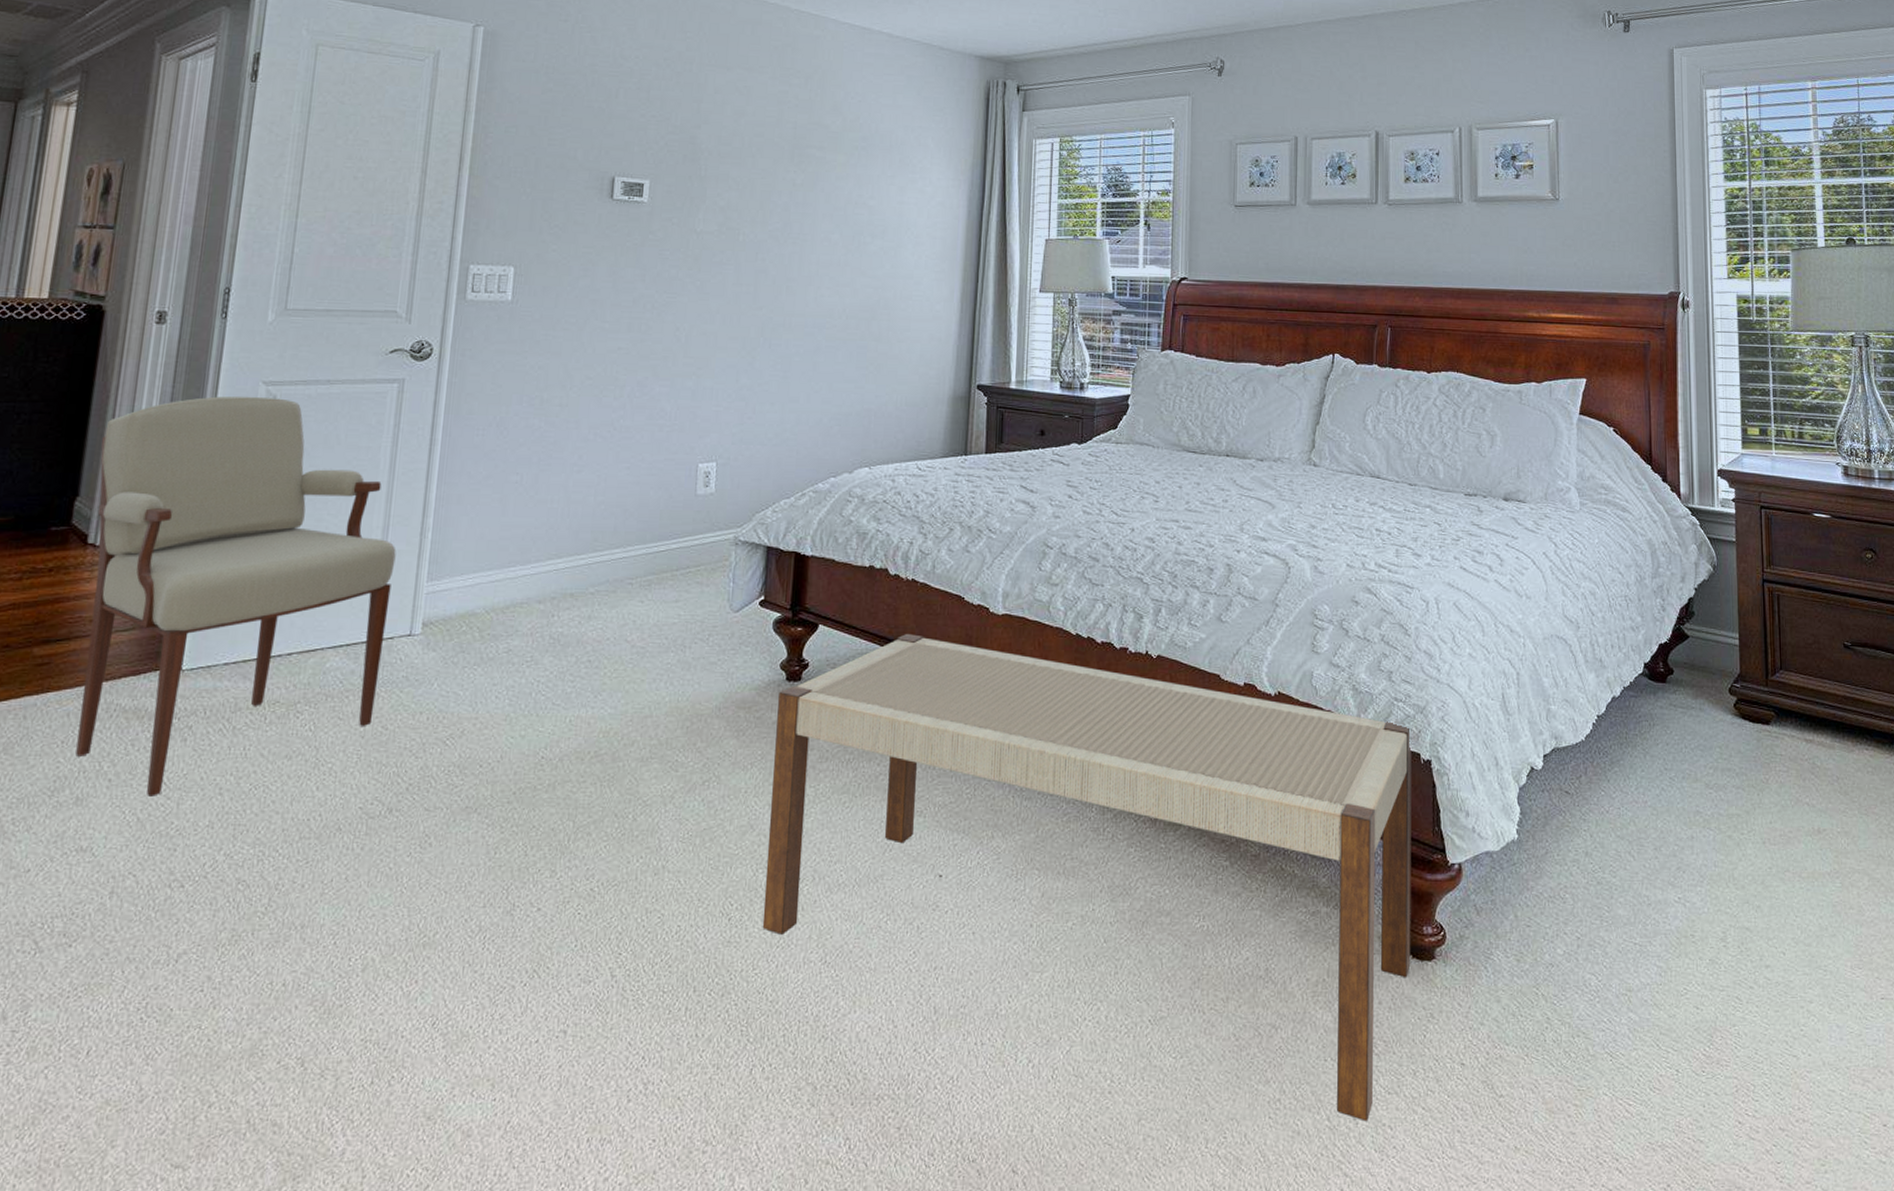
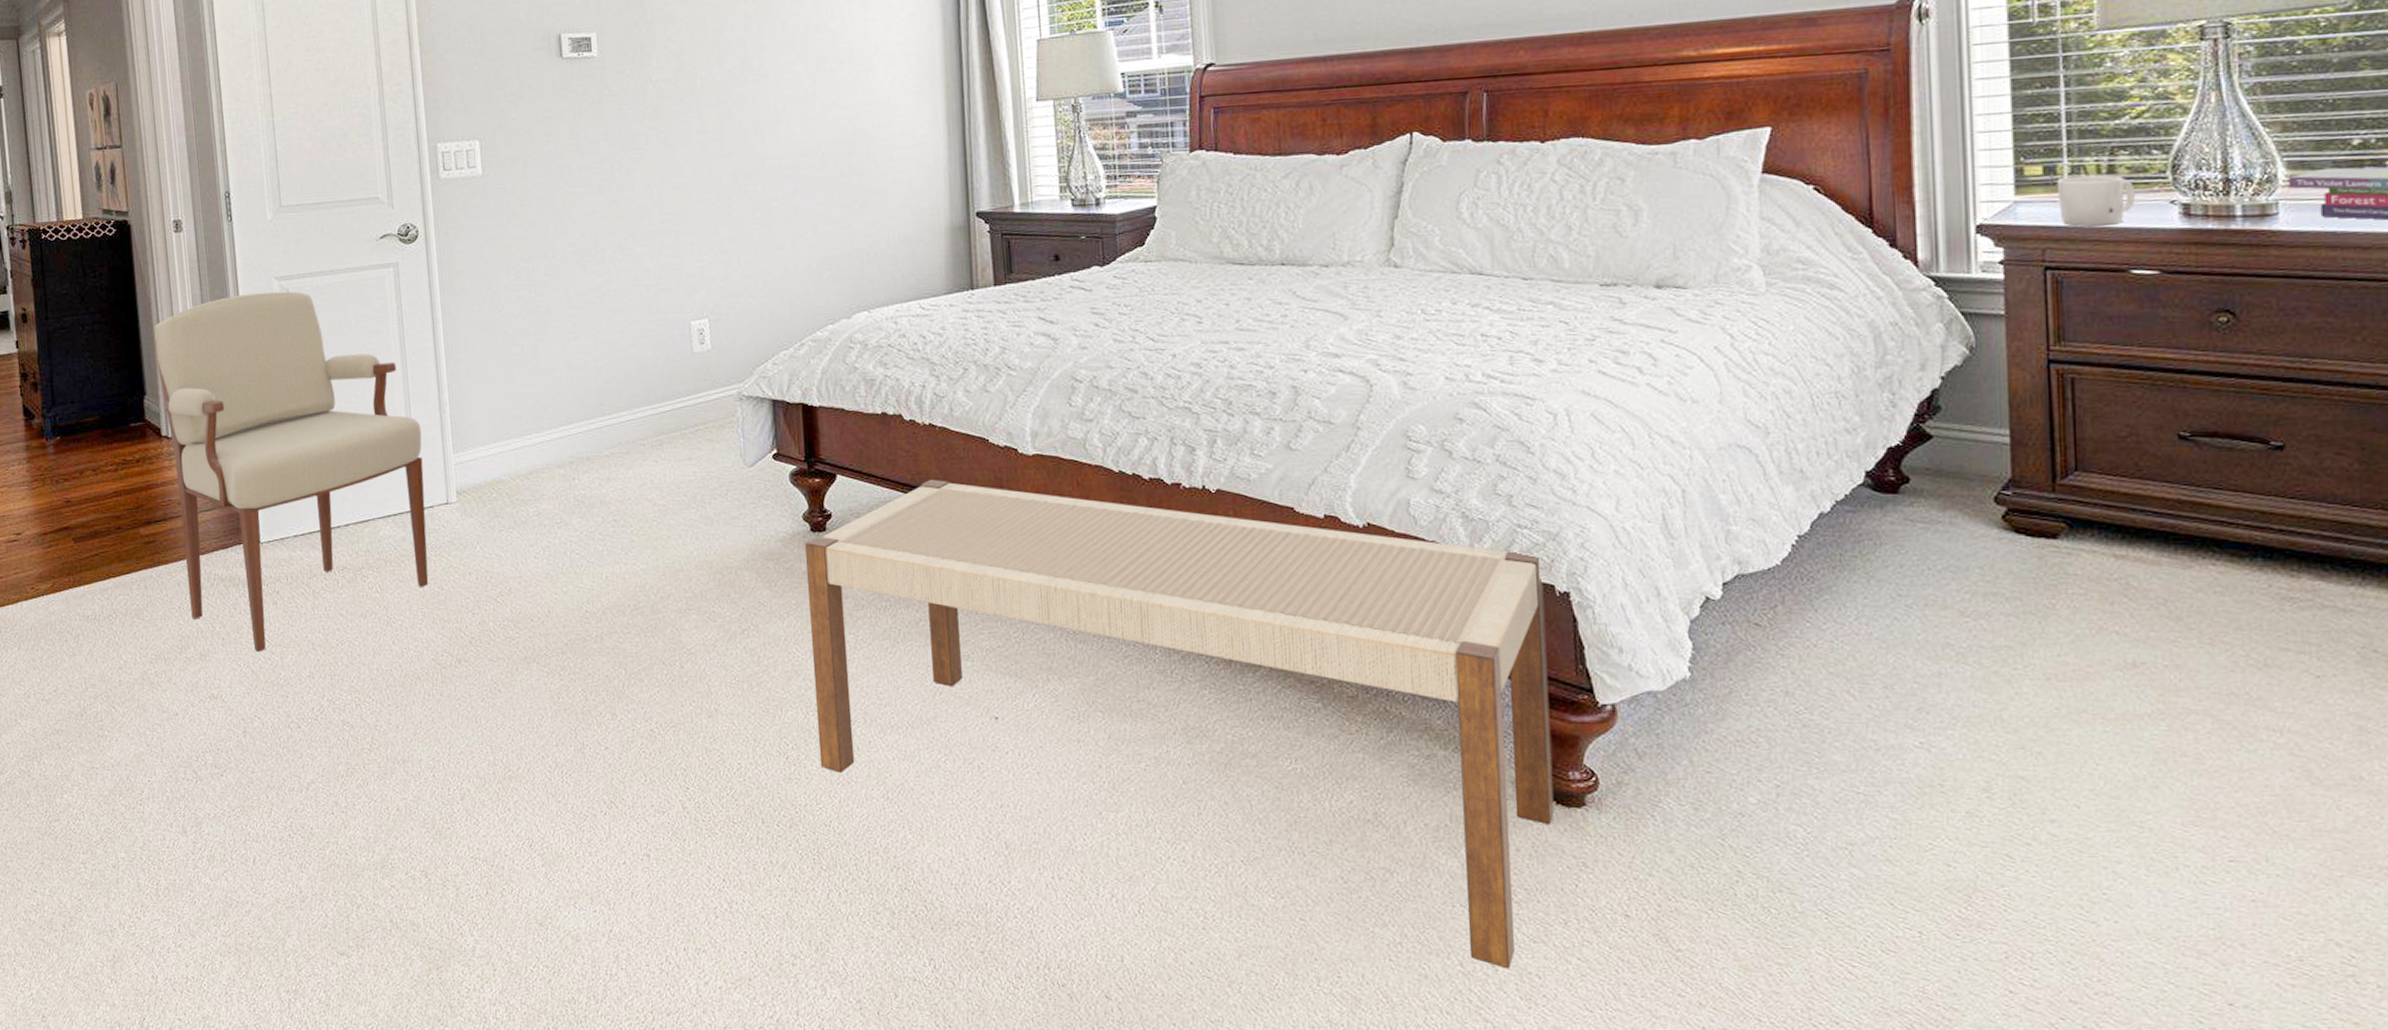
mug: none [1767,438,1816,479] -> present [2056,175,2136,228]

